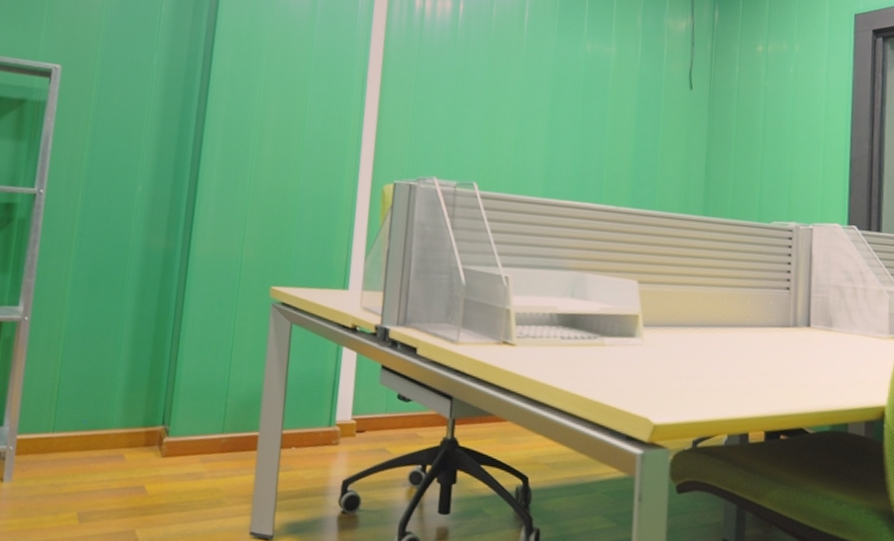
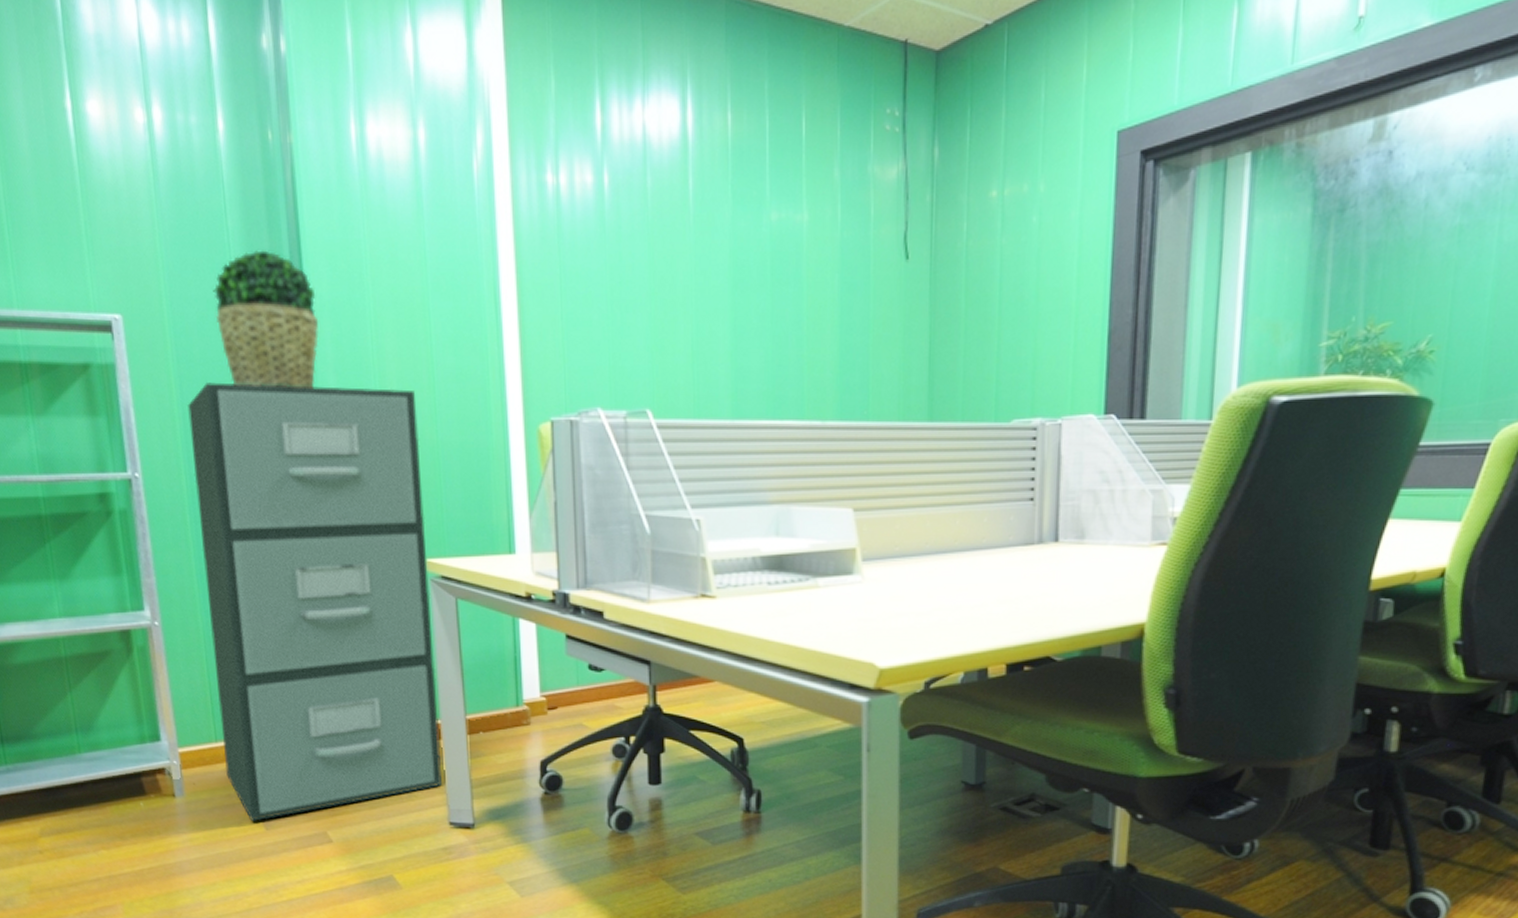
filing cabinet: none [54,124,286,513] -> present [188,382,443,821]
potted plant: none [136,29,220,137] -> present [213,250,319,388]

